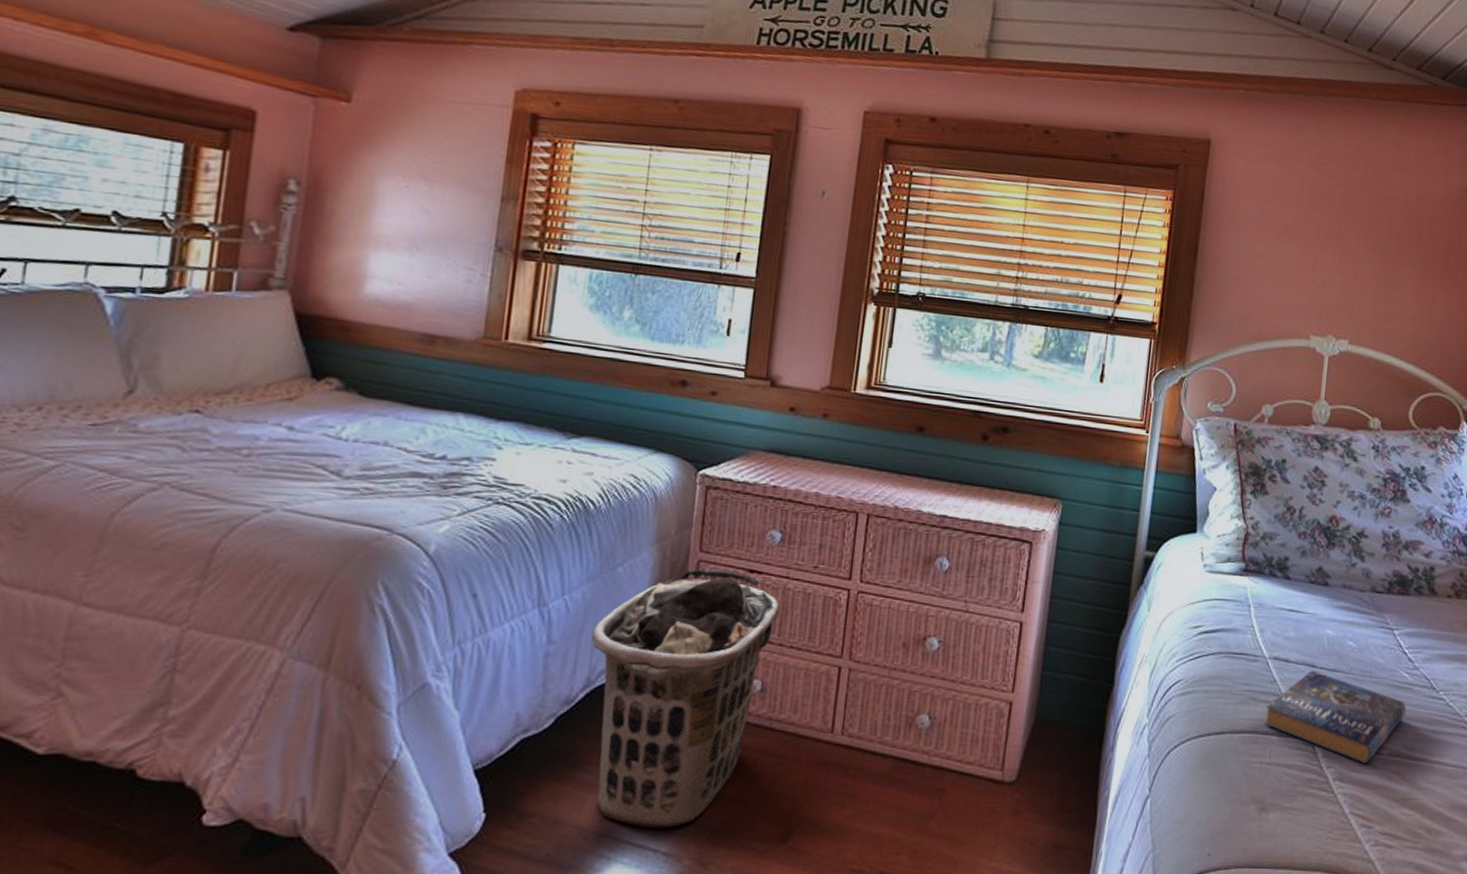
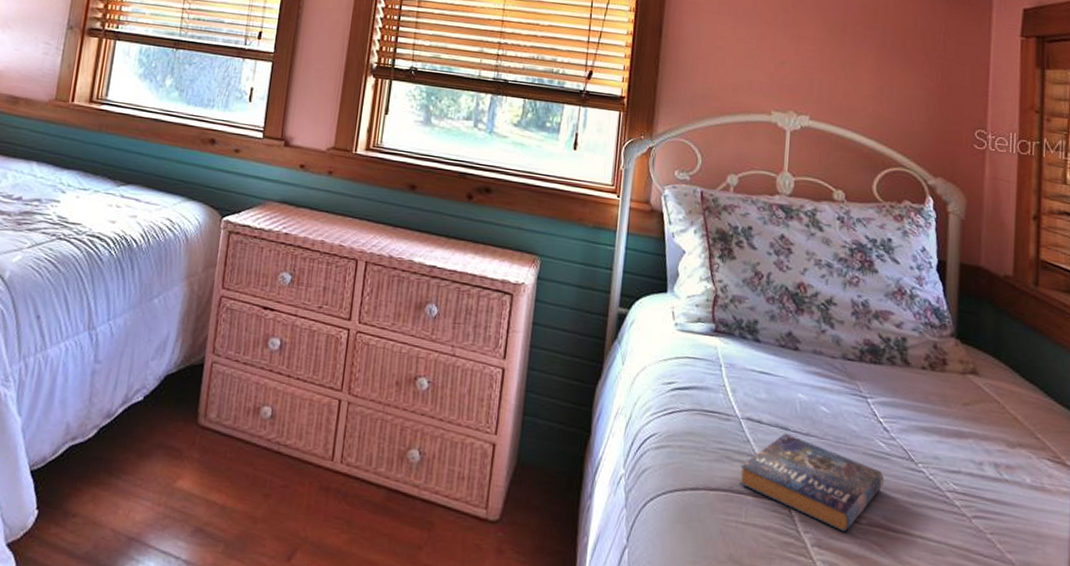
clothes hamper: present [591,568,781,829] -> none [129,303,290,538]

